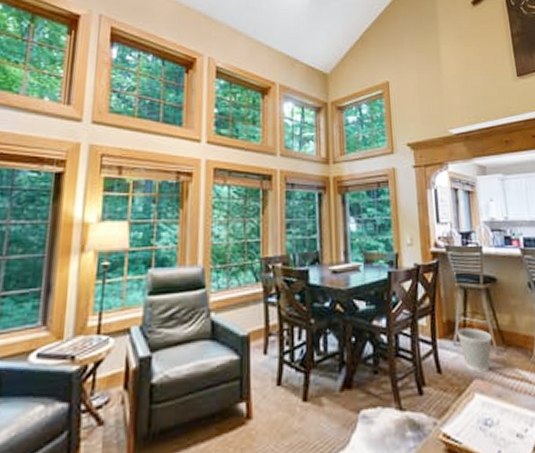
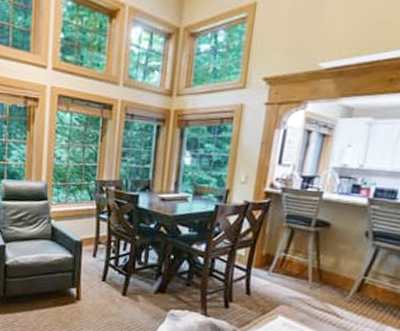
wastebasket: present [456,327,492,372] -> none [273,262,310,301]

